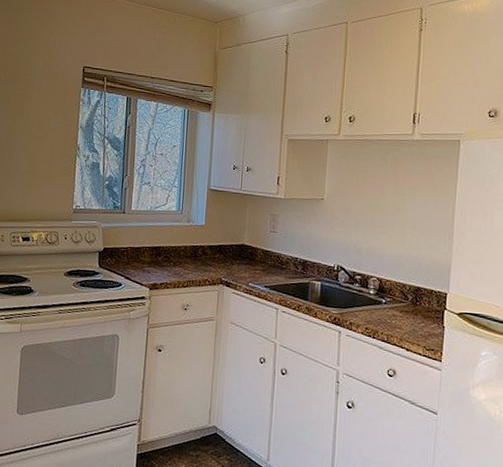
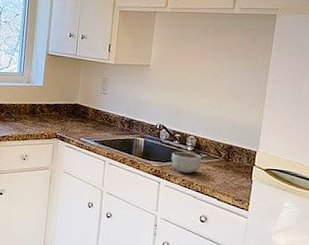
bowl: none [352,296,387,321] -> present [171,151,202,174]

